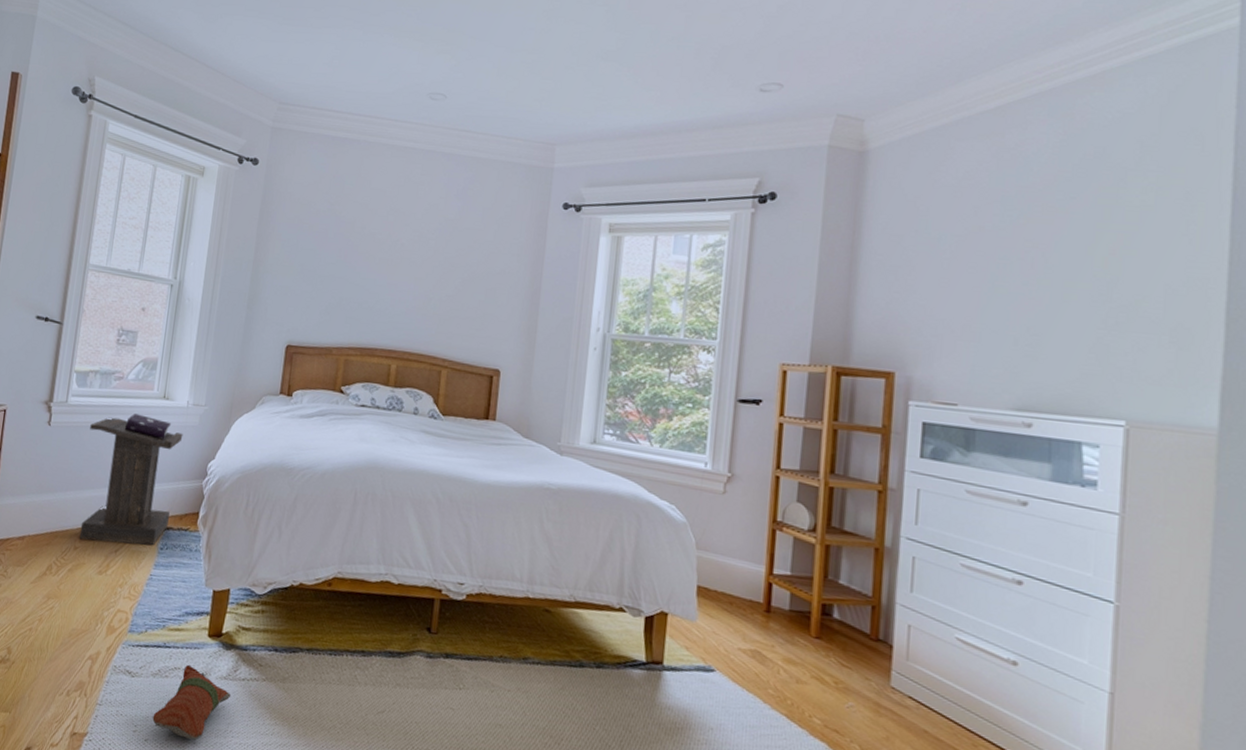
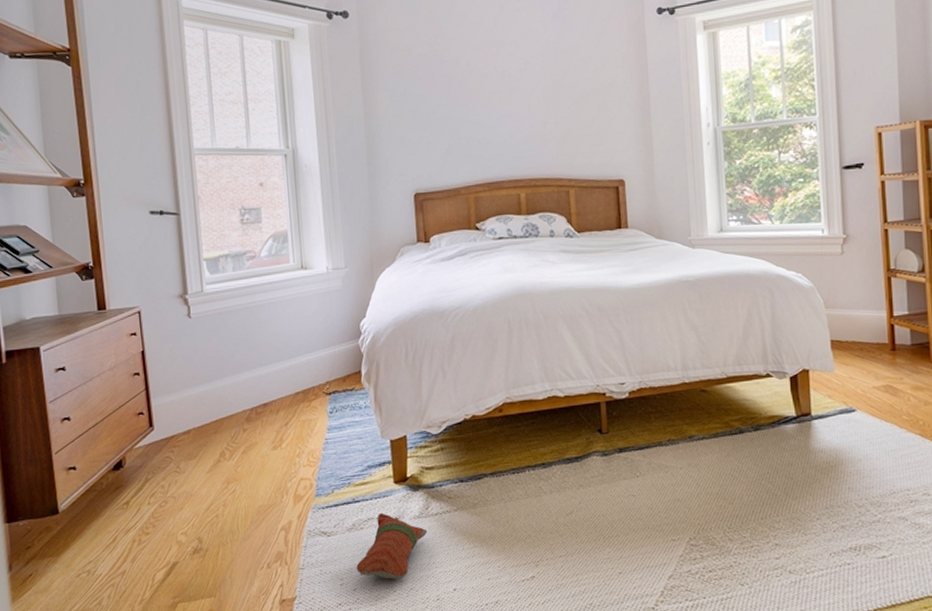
lectern: present [79,413,183,546] -> none [232,289,333,421]

